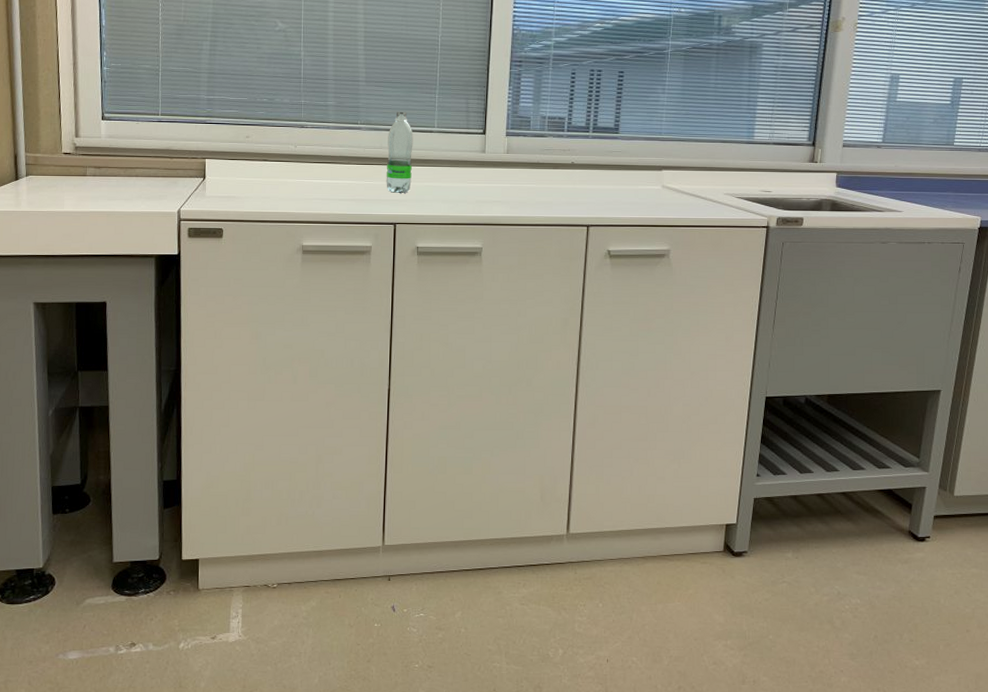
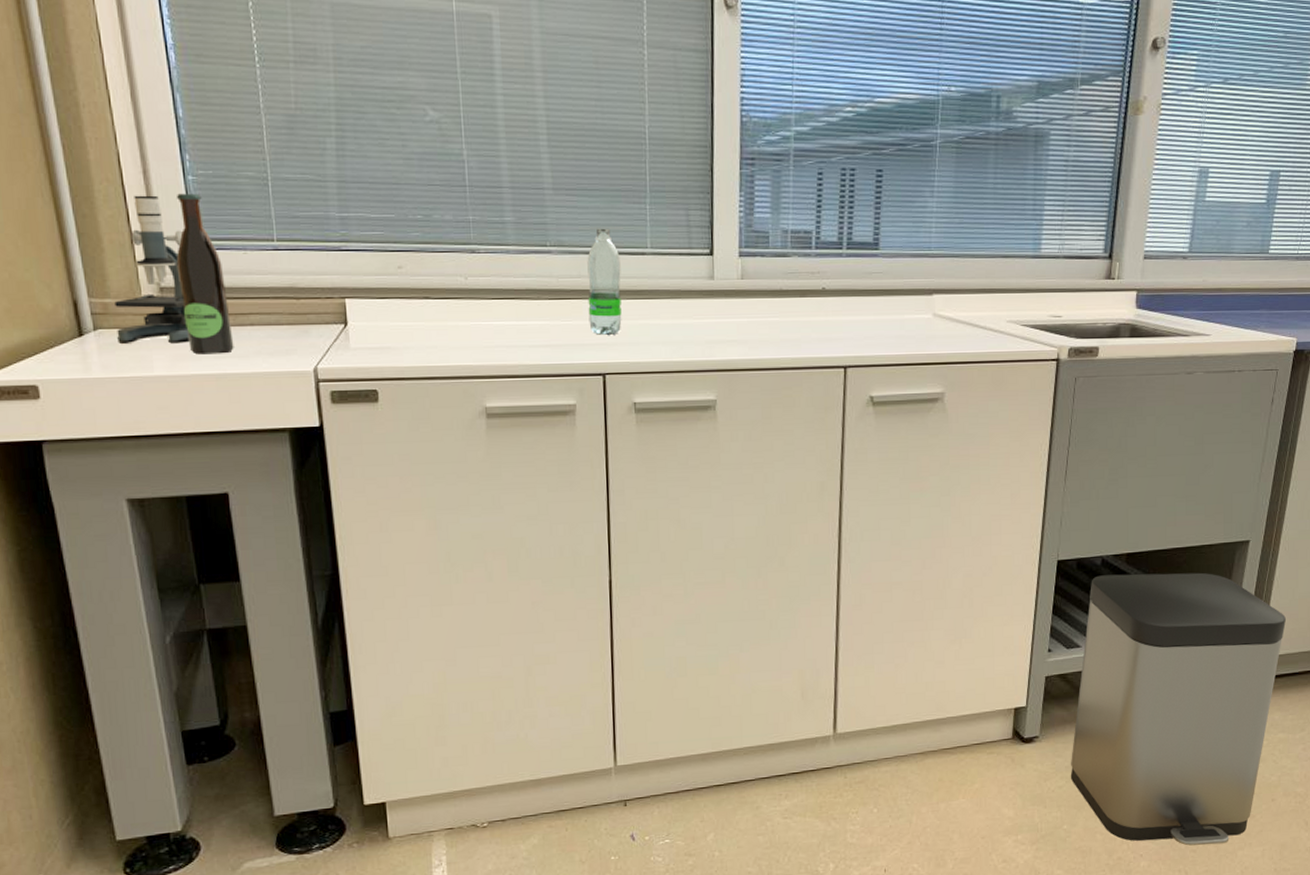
microscope: none [41,80,96,188] -> present [114,195,190,344]
bottle: none [88,79,123,197] -> present [176,193,234,355]
pedal bin: none [776,412,976,668] -> present [1070,572,1286,846]

